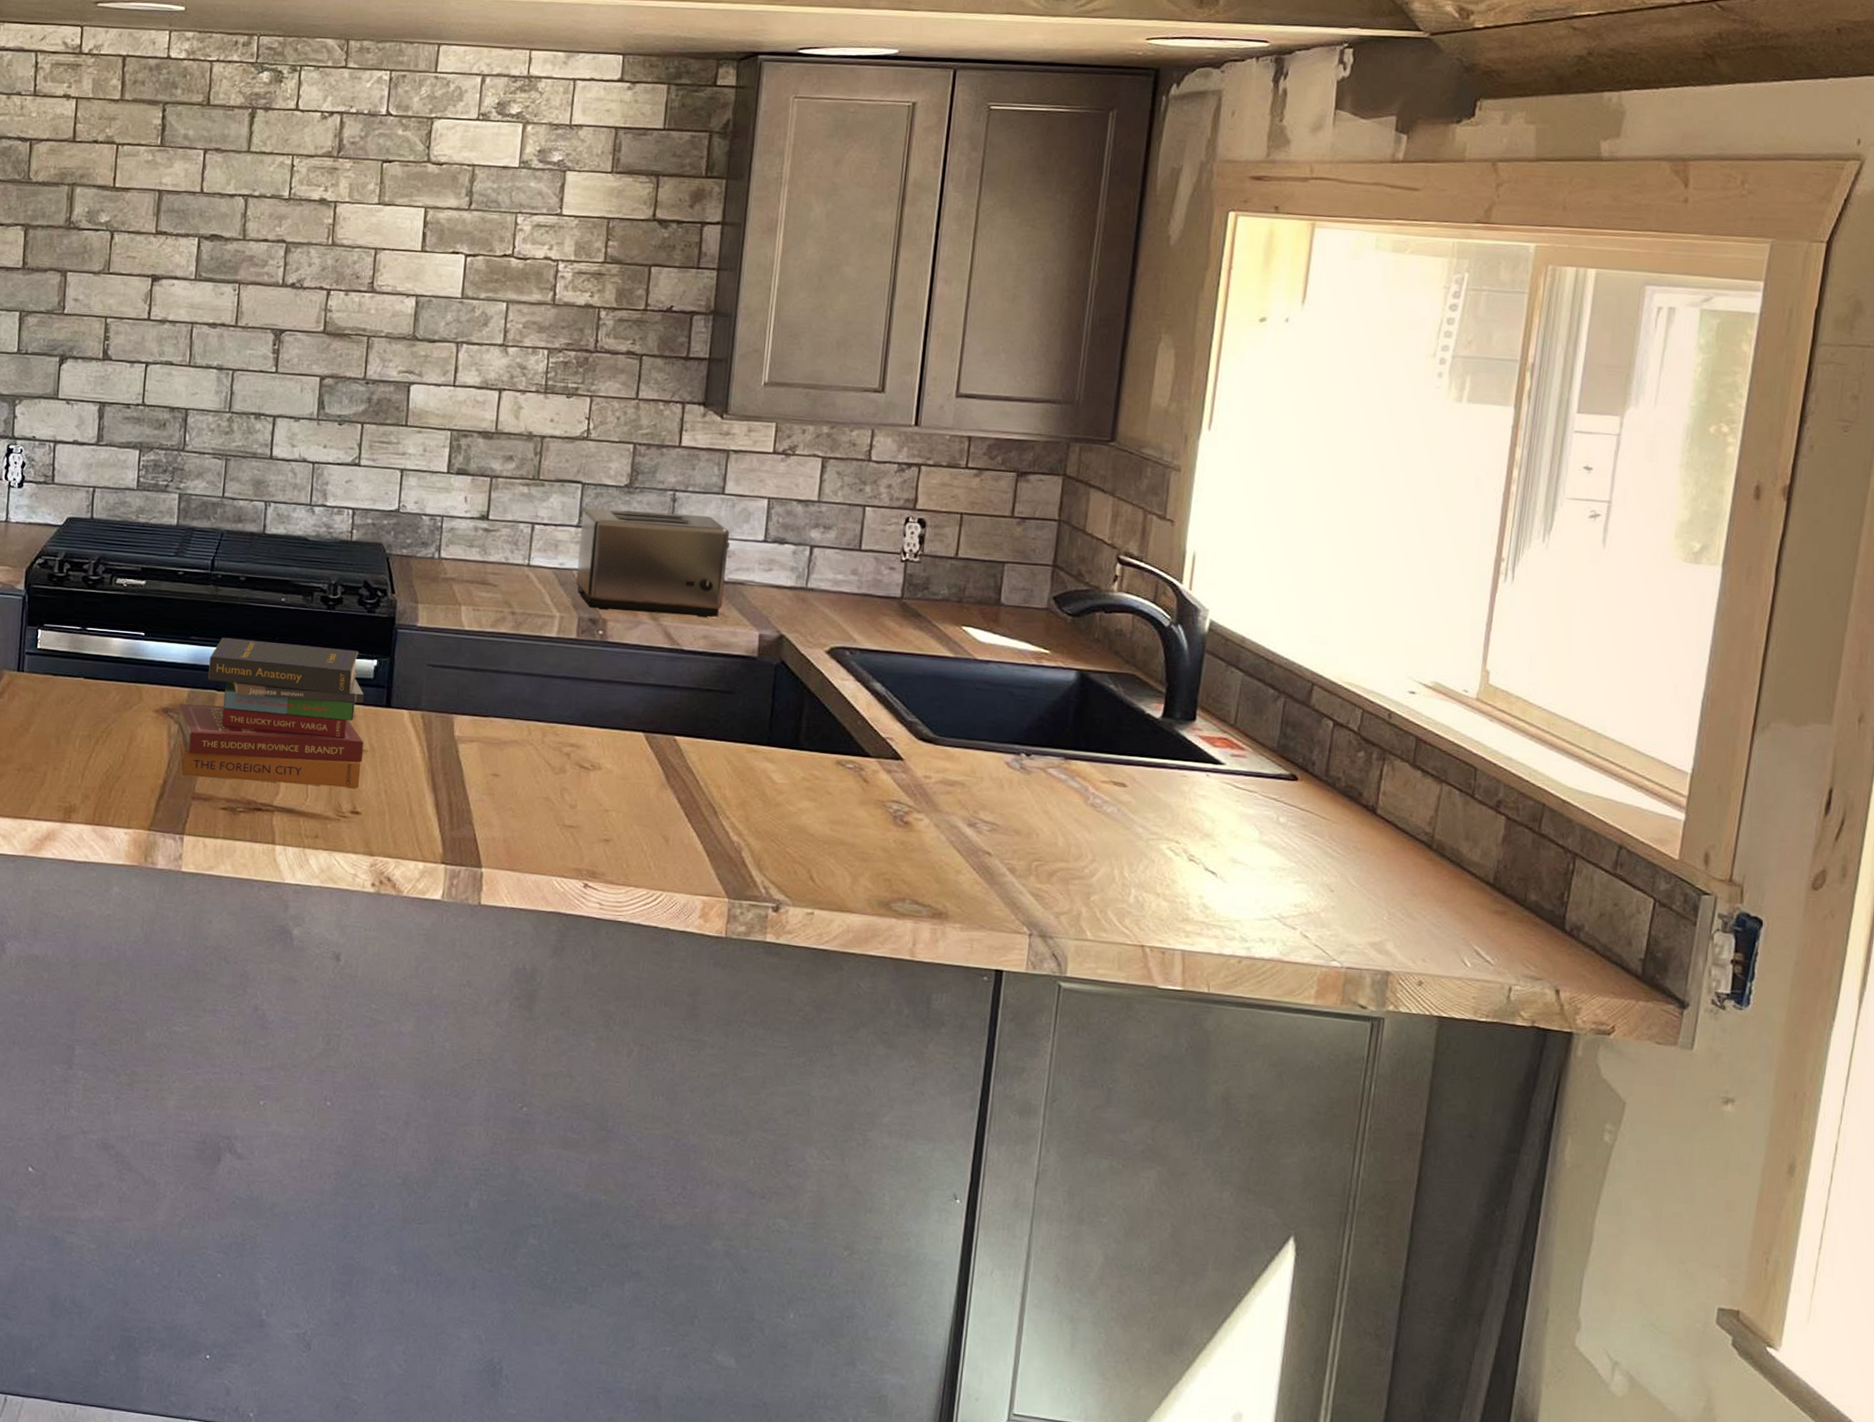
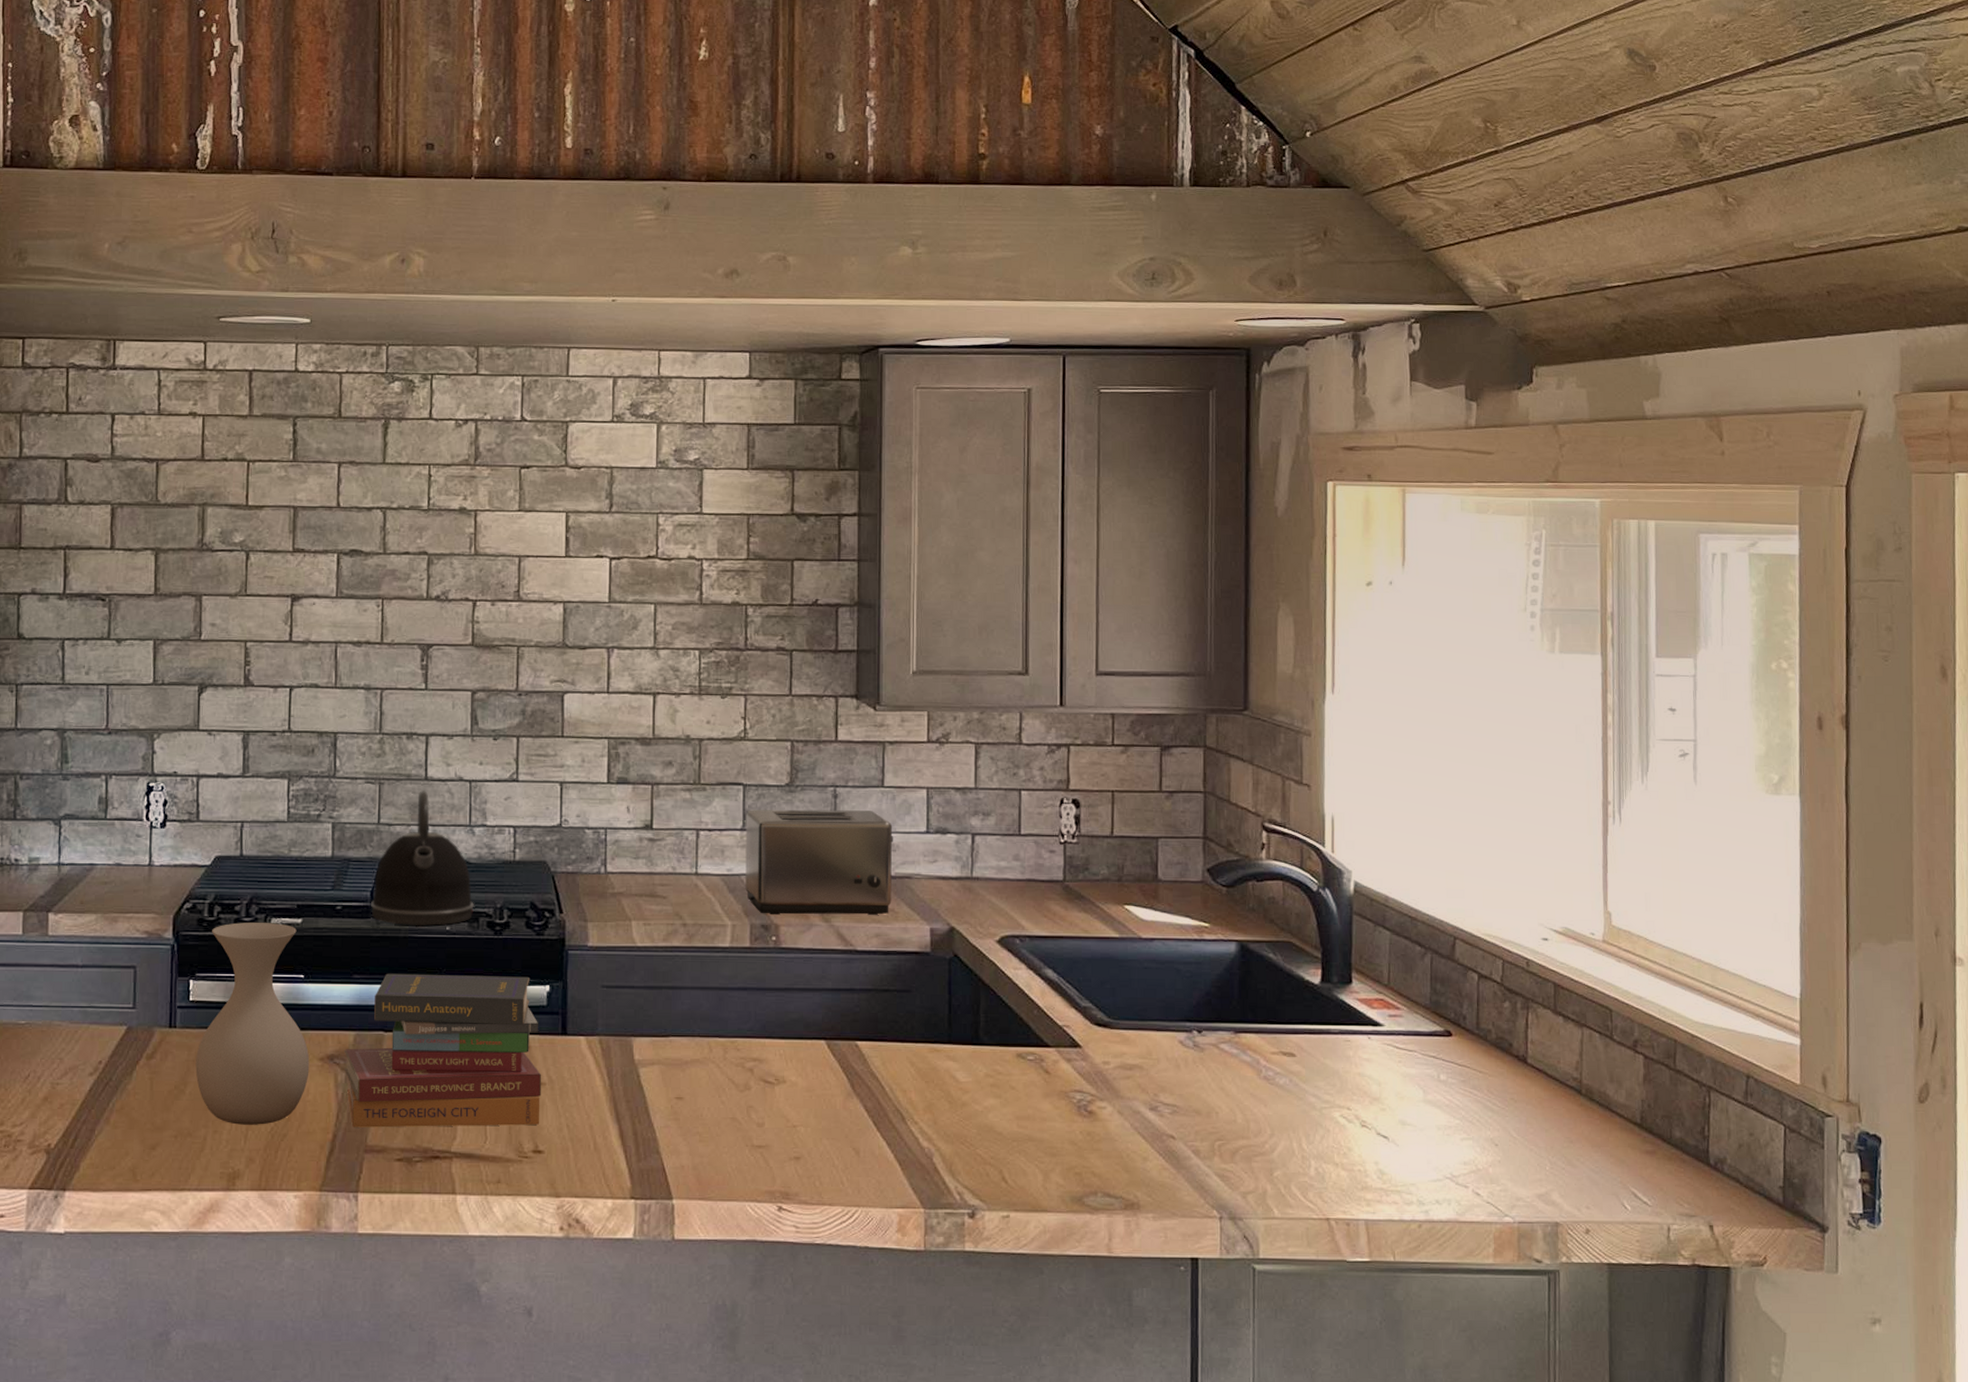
vase: none [39,580,146,766] -> present [195,922,310,1125]
kettle: none [210,469,310,597] -> present [370,791,474,927]

